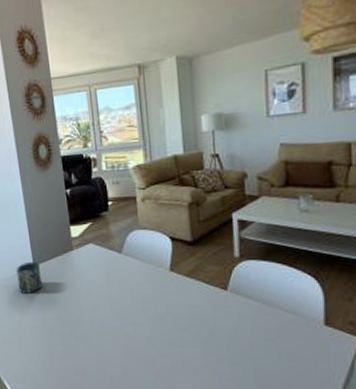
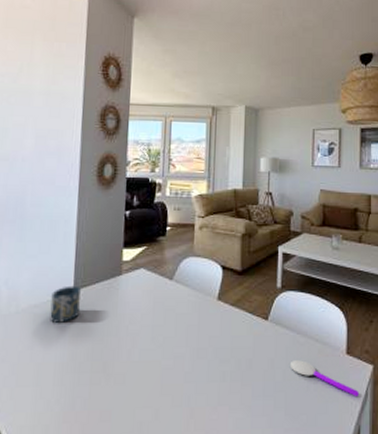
spoon: none [256,330,342,368] -> present [289,360,359,396]

